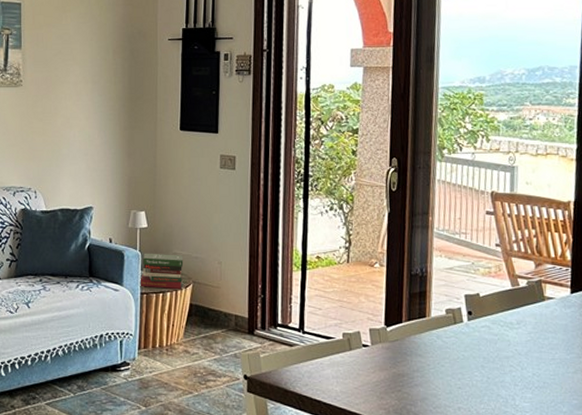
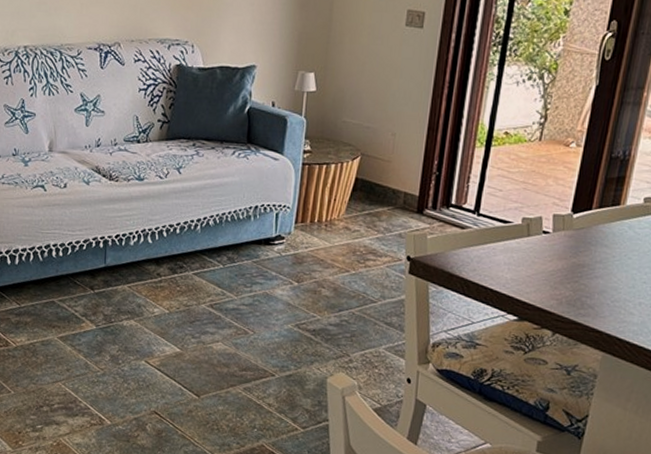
books: present [139,253,184,290] -> none [301,119,354,162]

